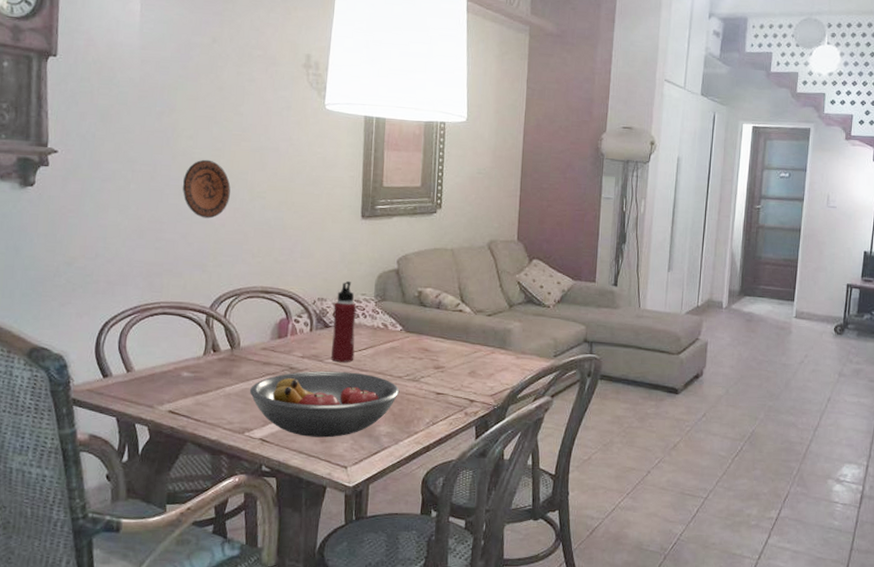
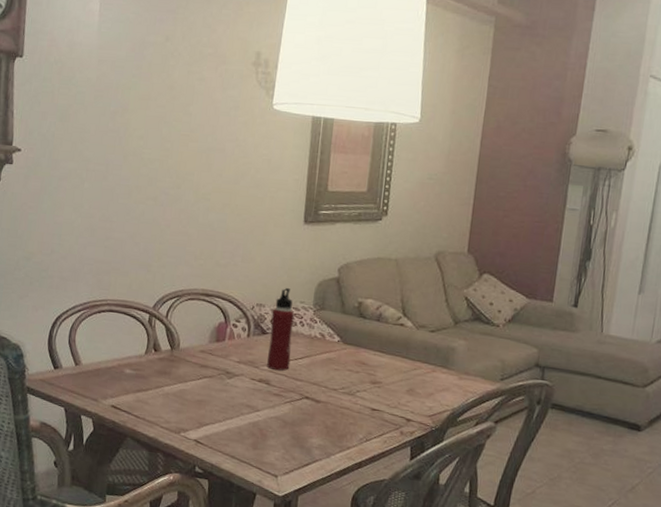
decorative plate: present [182,159,231,219] -> none [131,159,177,219]
fruit bowl: present [249,370,400,438] -> none [186,376,334,445]

